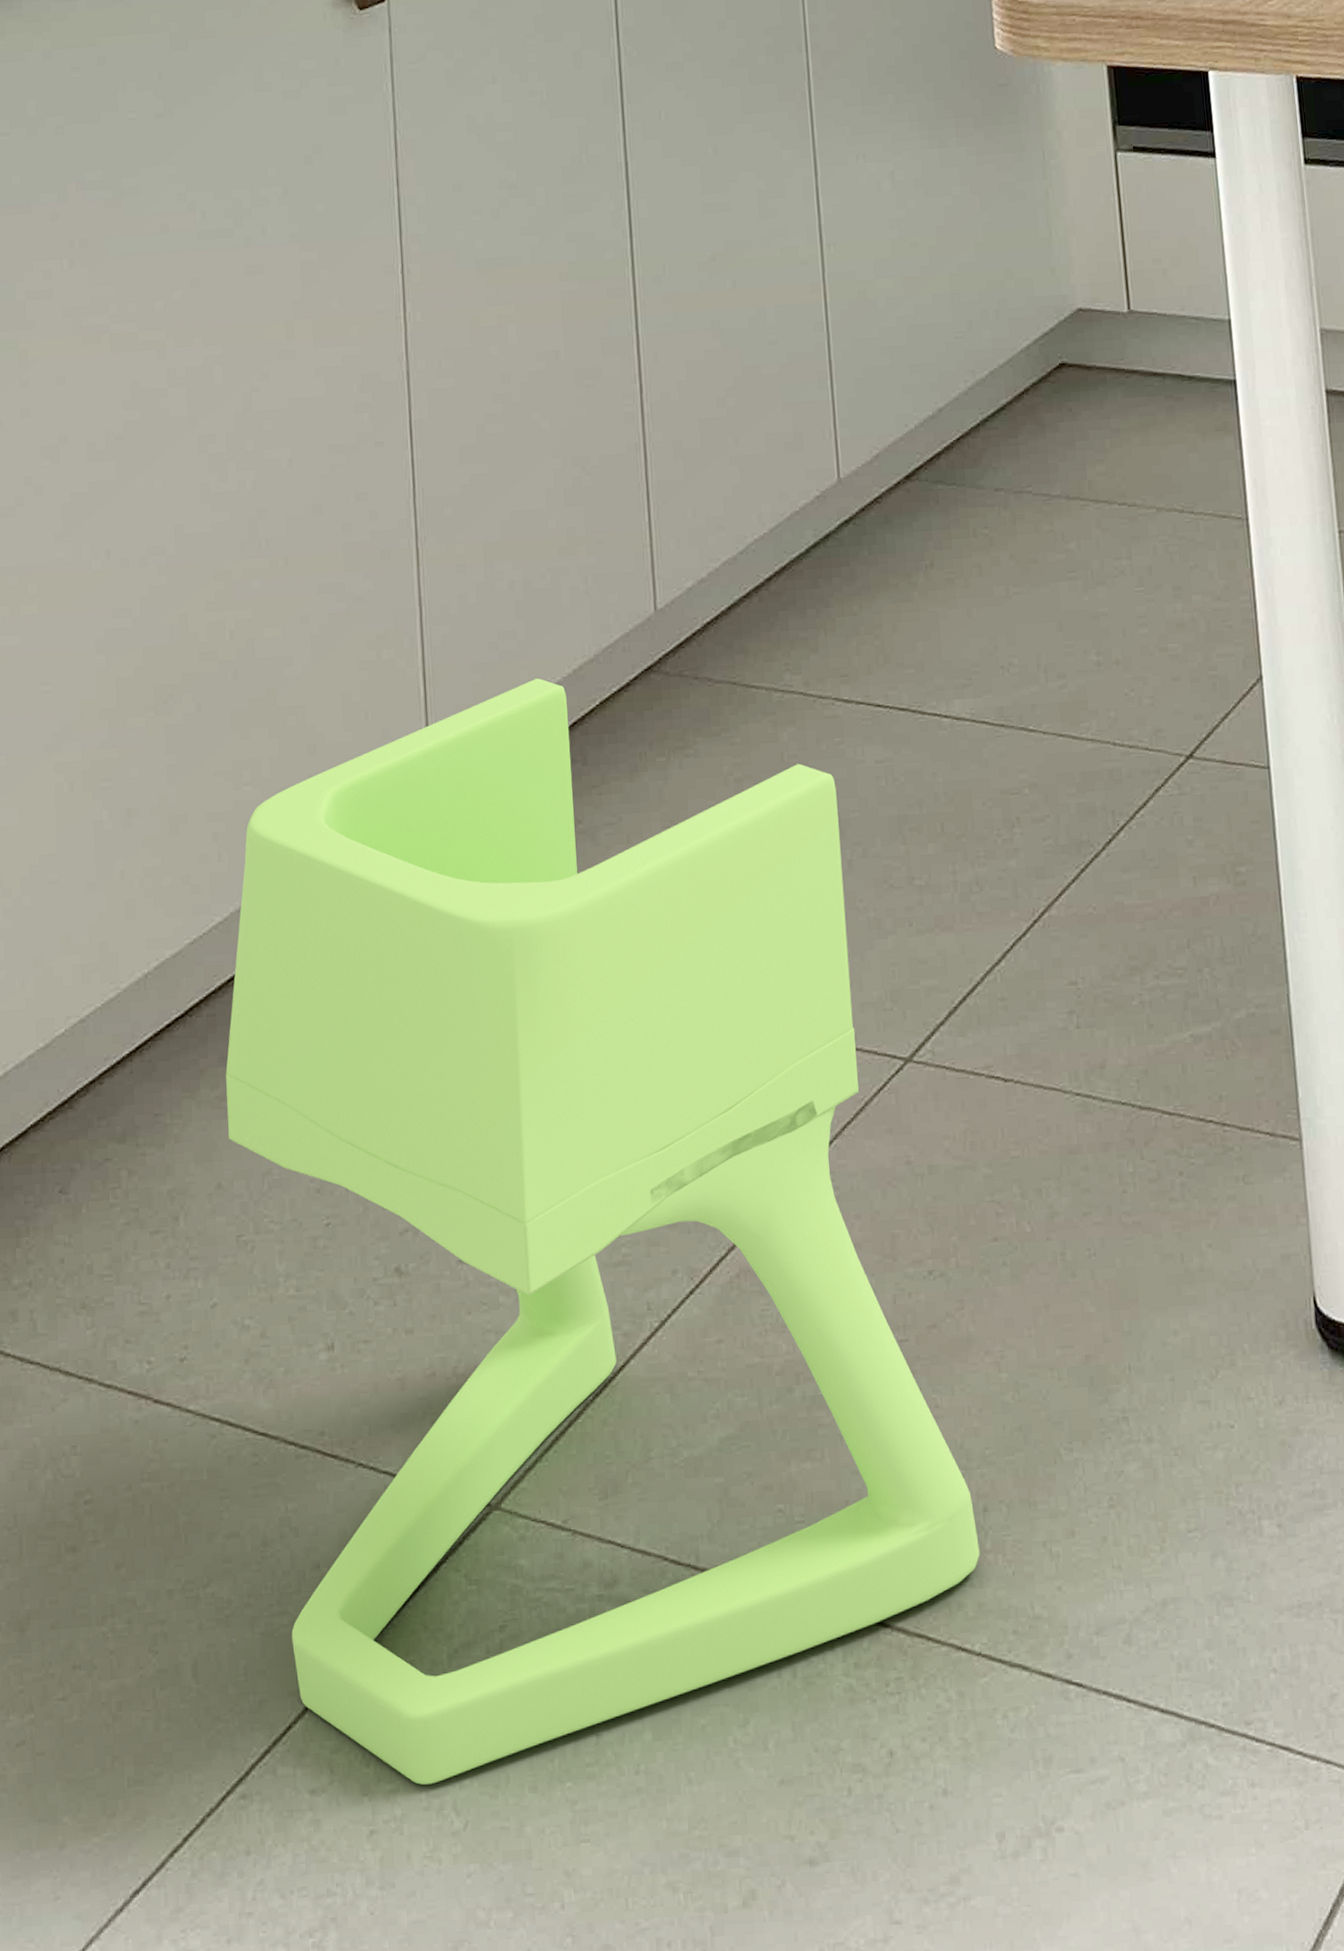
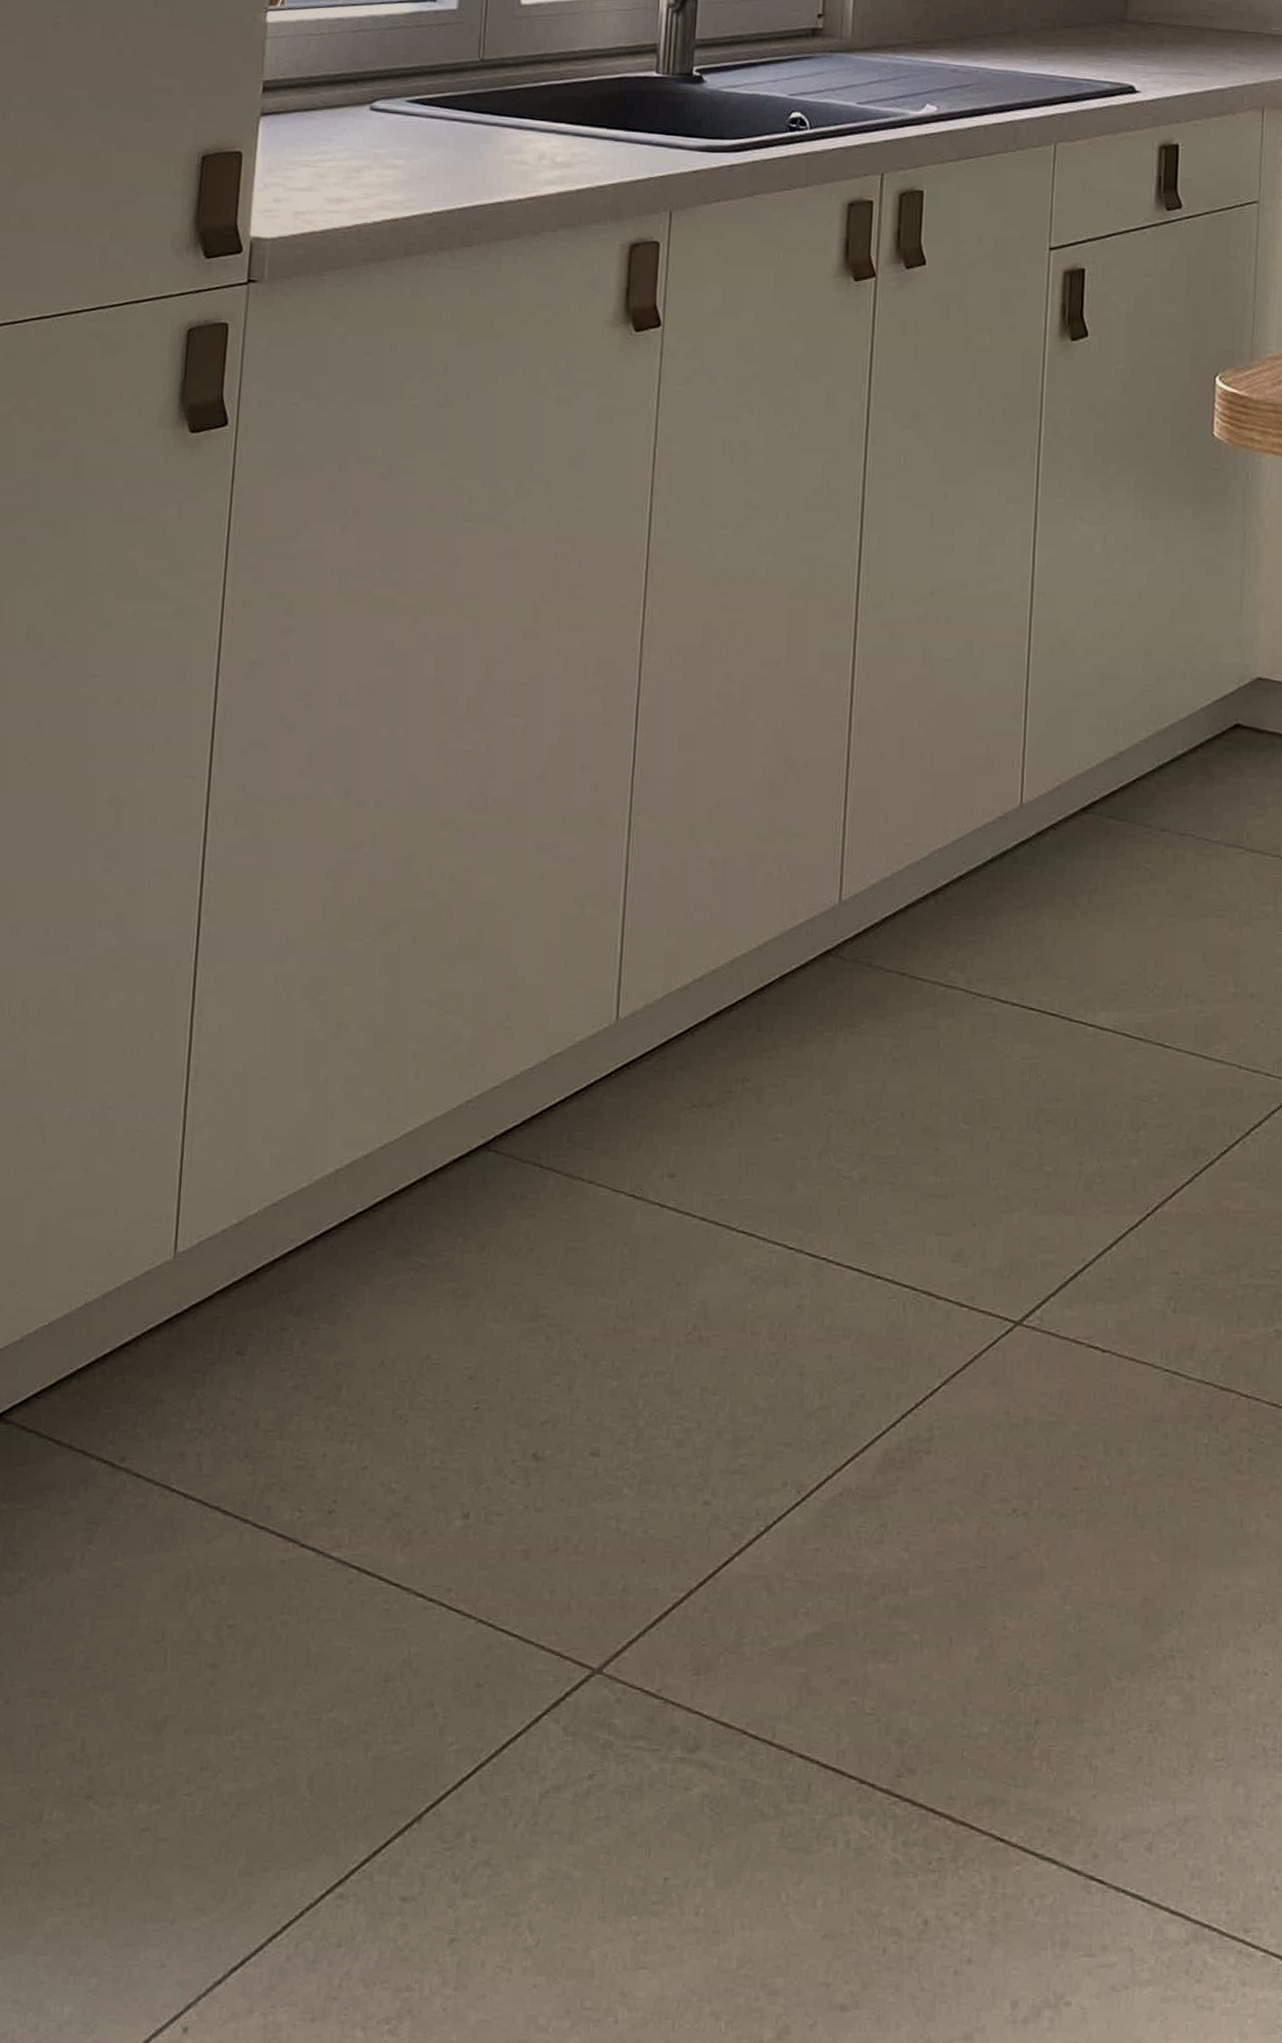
chair: present [226,678,980,1785] -> none [396,949,1028,1904]

